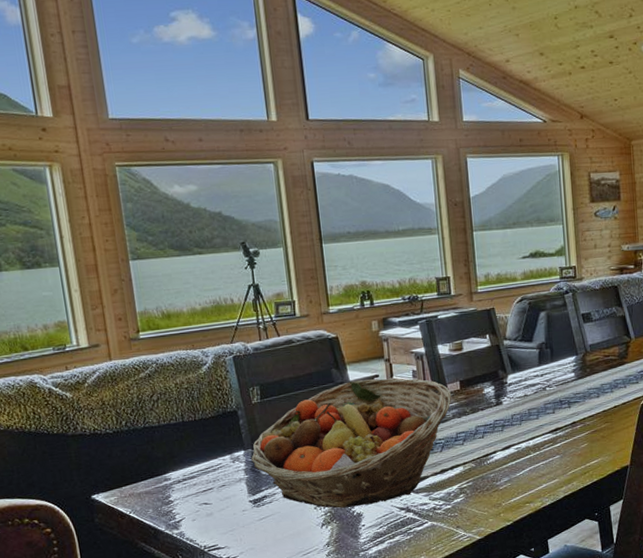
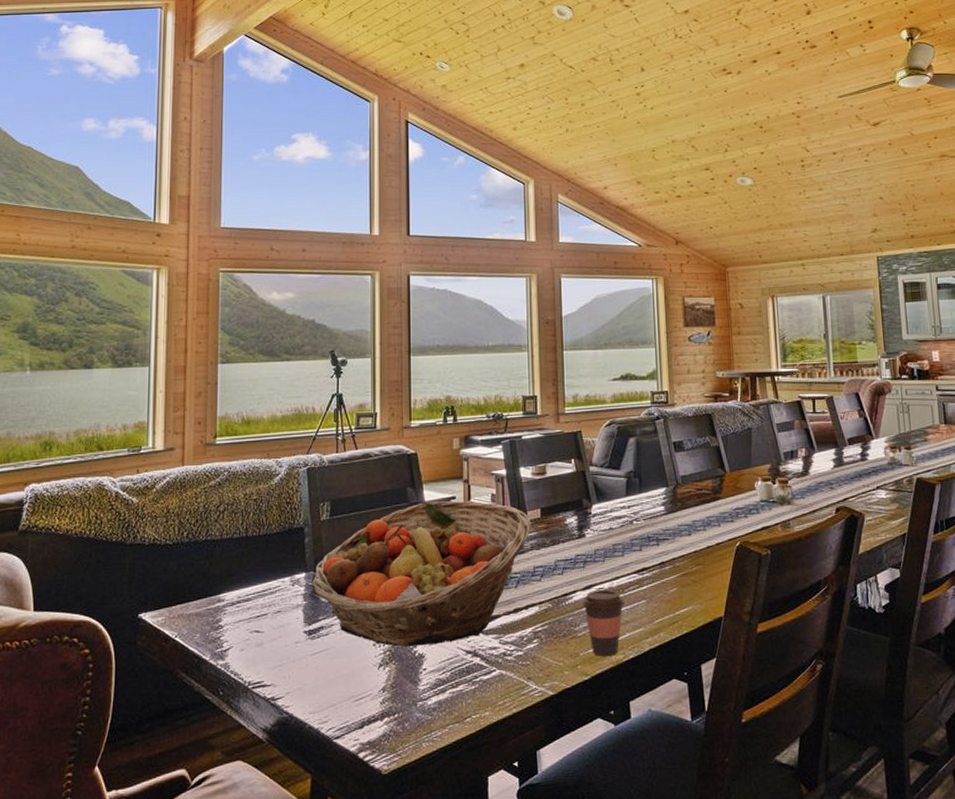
coffee cup: none [501,448,541,505] -> present [581,589,625,656]

